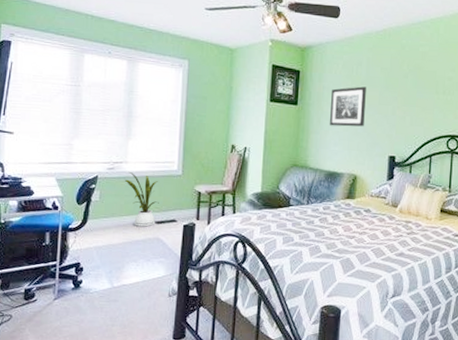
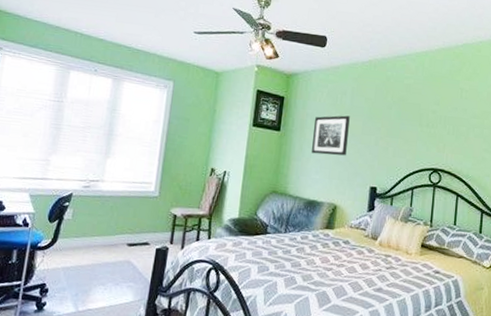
house plant: present [124,171,159,227] -> none [99,190,134,249]

